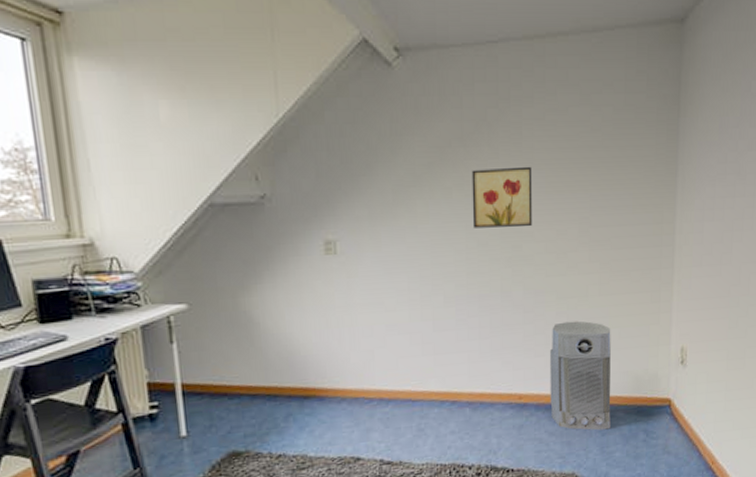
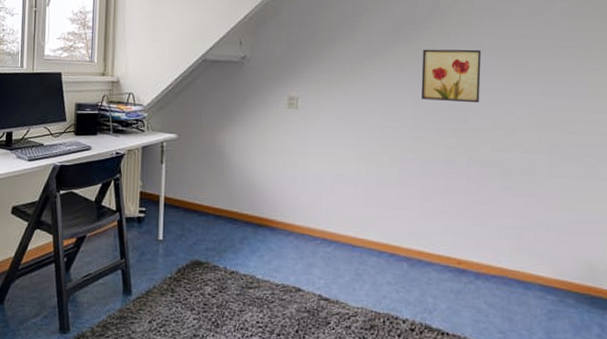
air purifier: present [550,321,611,431] -> none [491,196,561,314]

